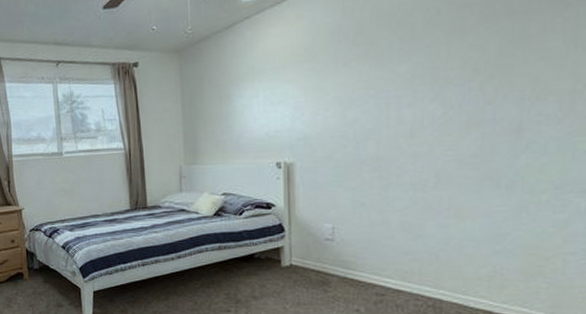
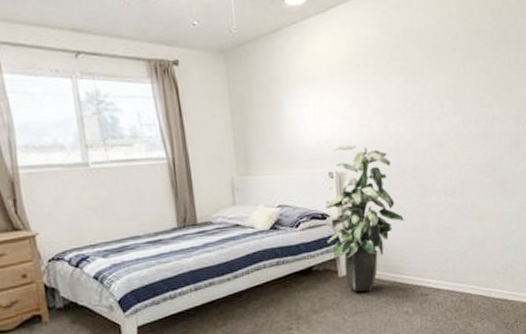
indoor plant: none [271,135,360,284] -> present [325,145,404,292]

